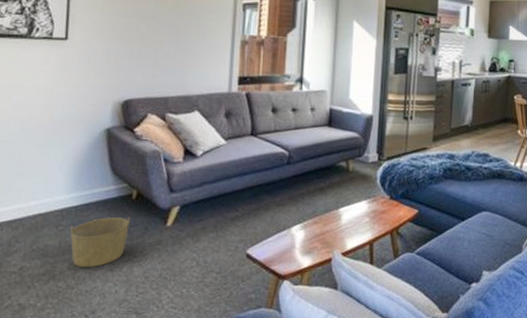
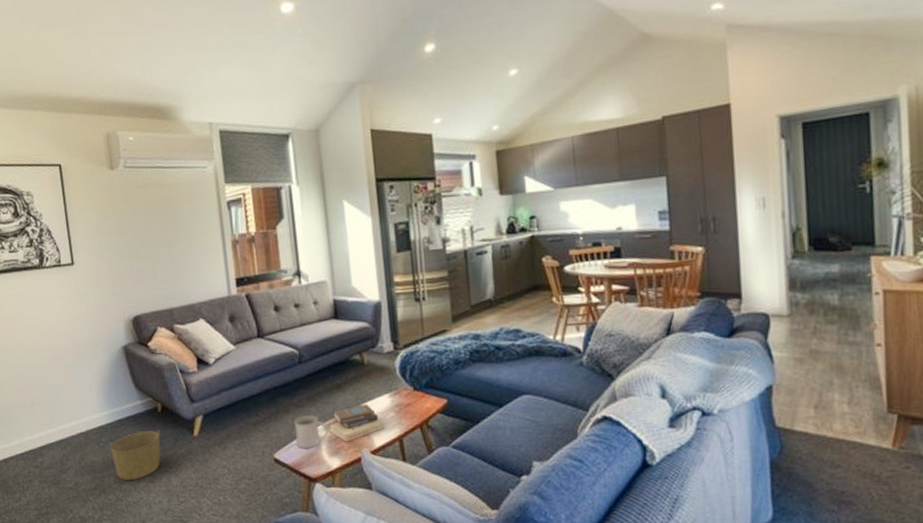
mug: none [271,215,306,247] -> present [294,415,330,449]
books: none [306,208,358,243] -> present [329,404,384,442]

